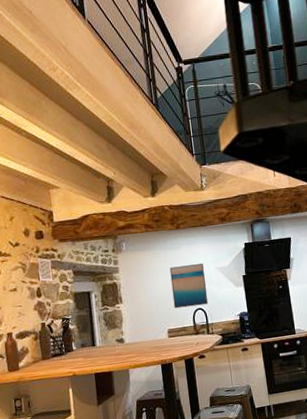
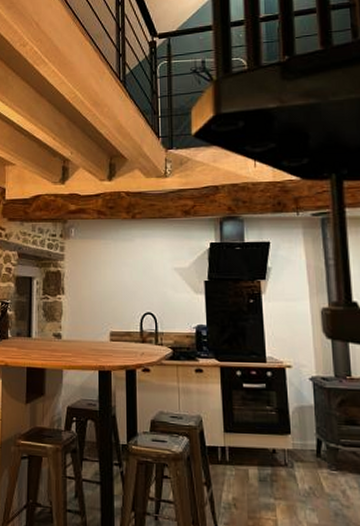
wall art: present [169,263,209,309] -> none [119,261,160,309]

